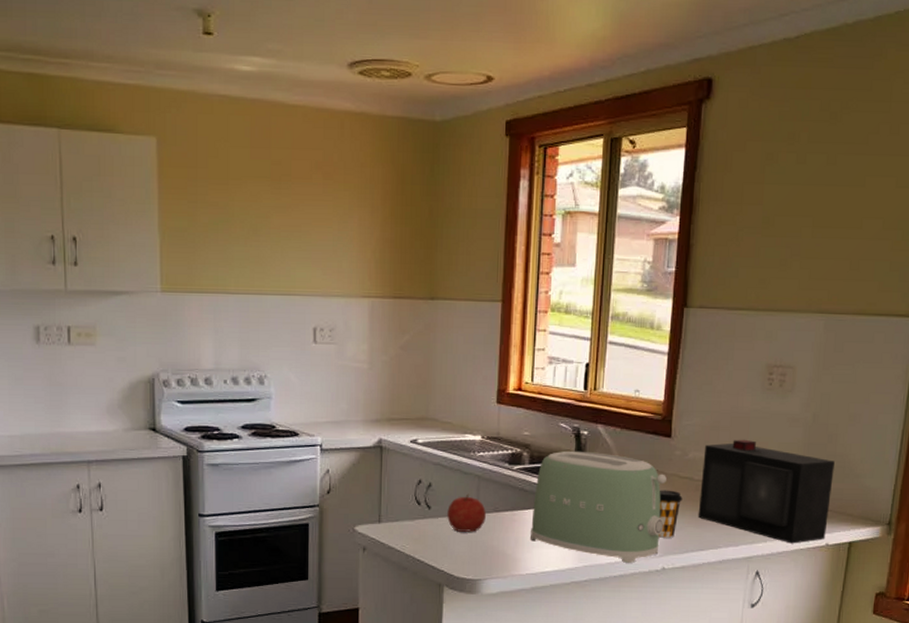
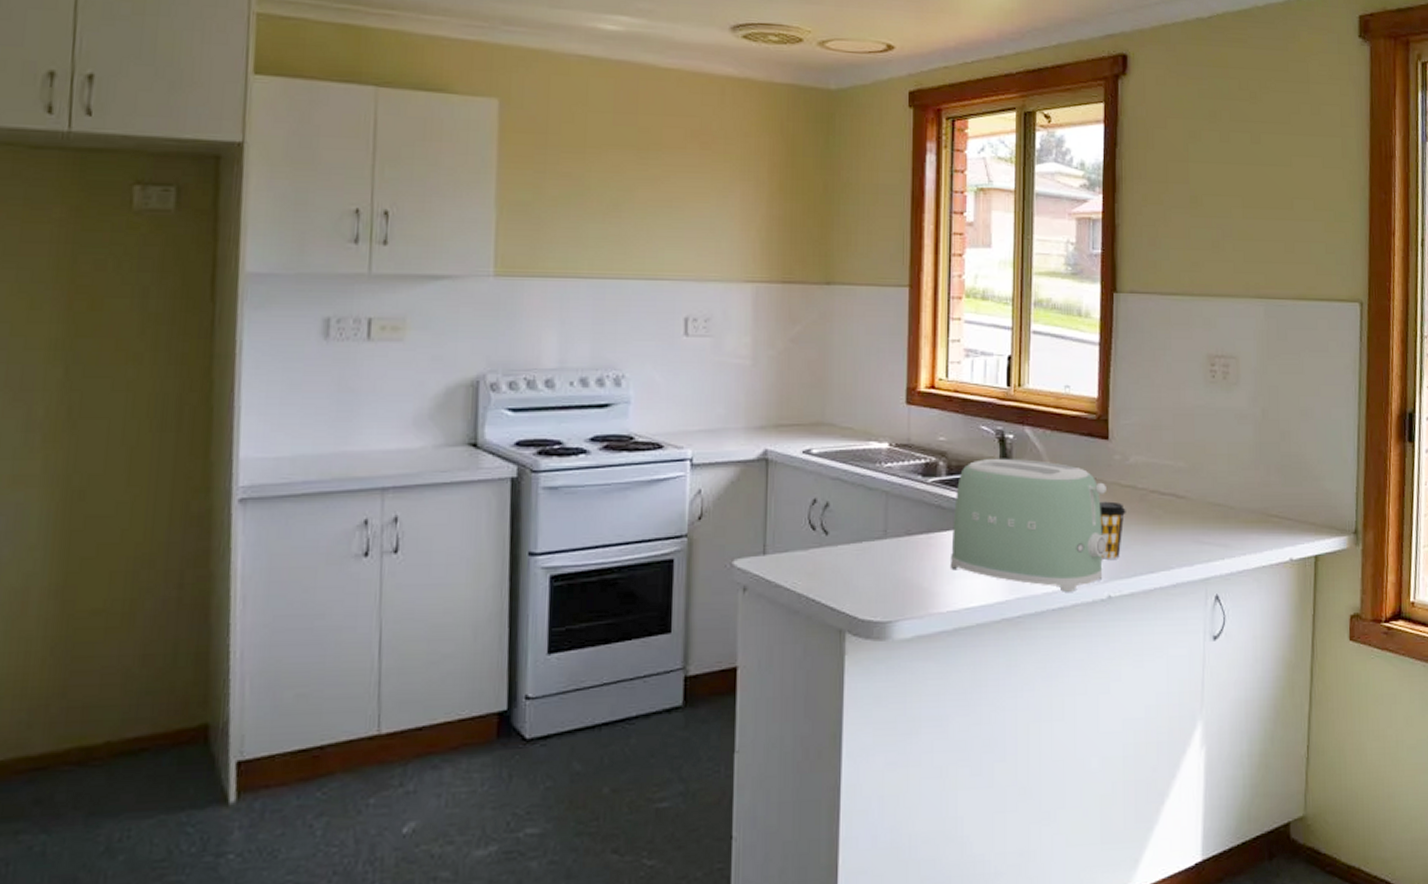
fruit: present [447,493,486,532] -> none [849,514,896,562]
speaker: present [698,439,835,544] -> none [1144,439,1291,560]

